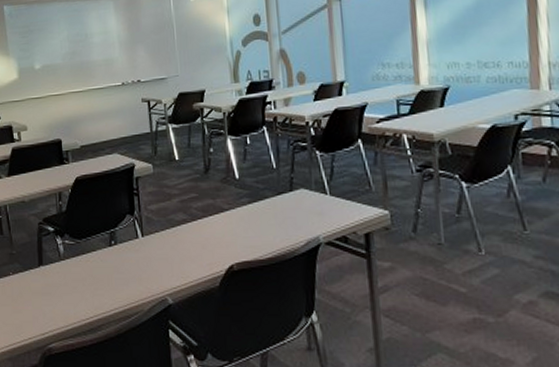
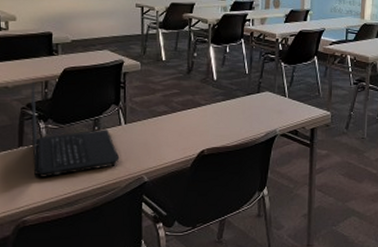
laptop: none [46,193,140,299] -> present [30,81,120,177]

